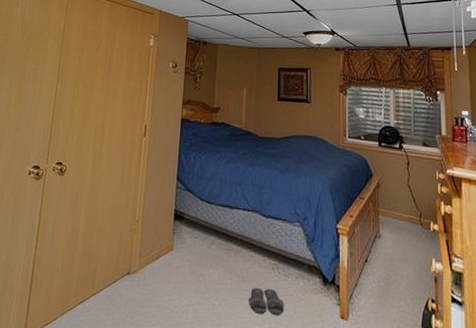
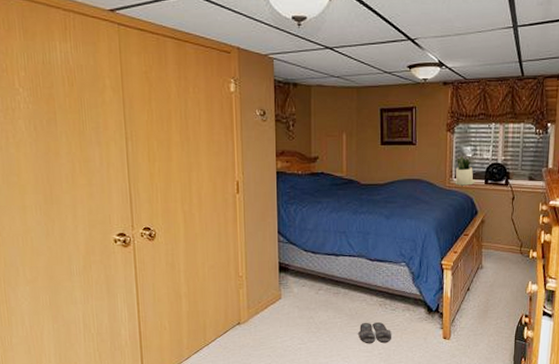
planter: none [348,116,369,147] -> present [455,155,475,186]

